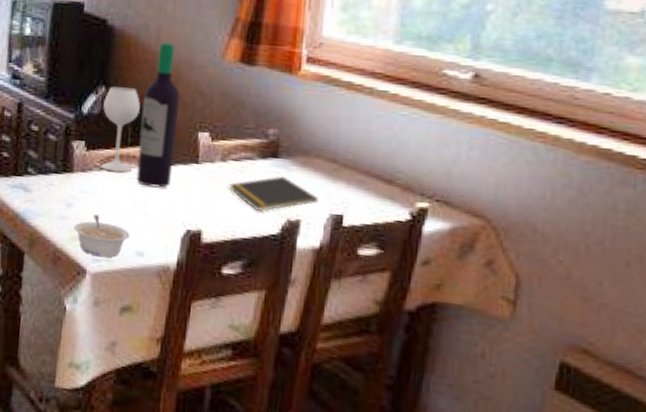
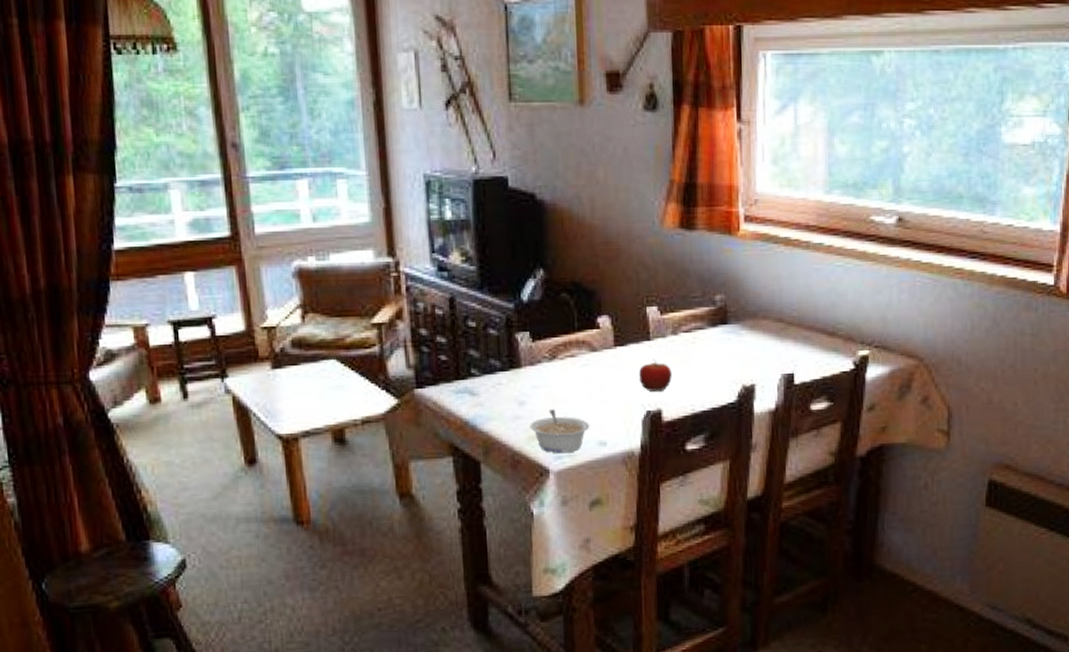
wine bottle: present [101,42,180,188] -> none [544,214,625,372]
fruit: none [183,181,216,213] -> present [638,359,672,391]
notepad: present [228,176,319,211] -> none [682,342,770,381]

